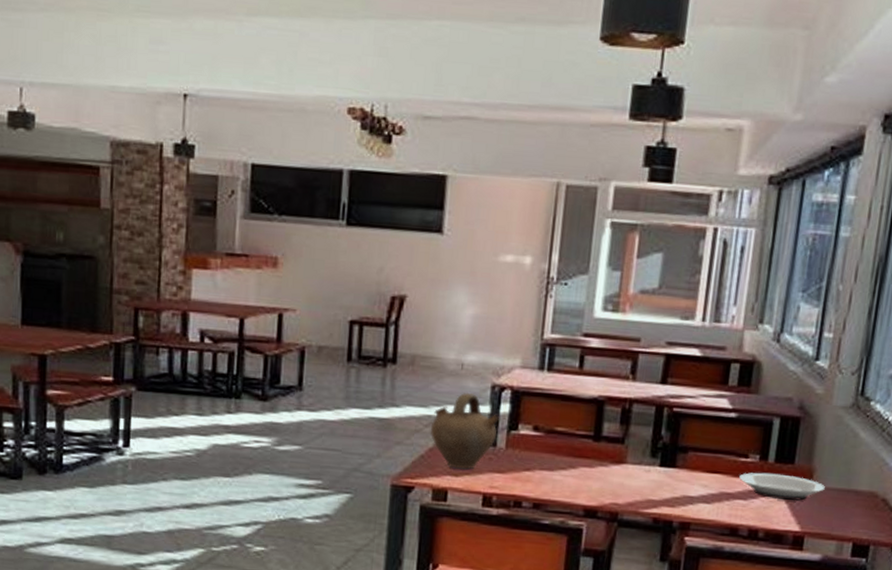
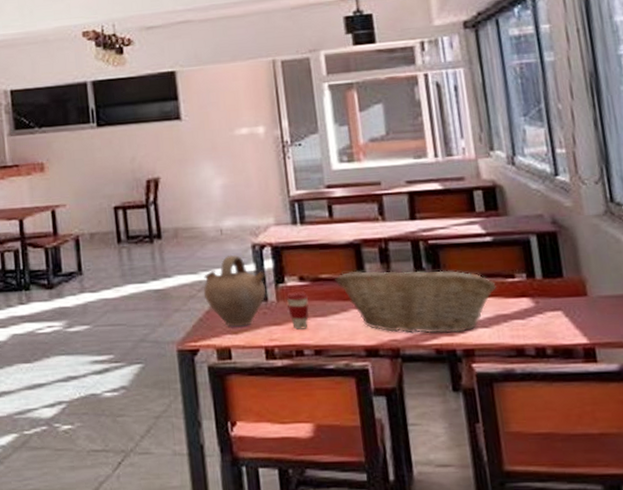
coffee cup: none [515,441,539,481] -> present [285,292,309,330]
fruit basket: none [570,428,729,505] -> present [335,268,497,334]
plate: present [739,472,825,501] -> none [511,288,602,314]

